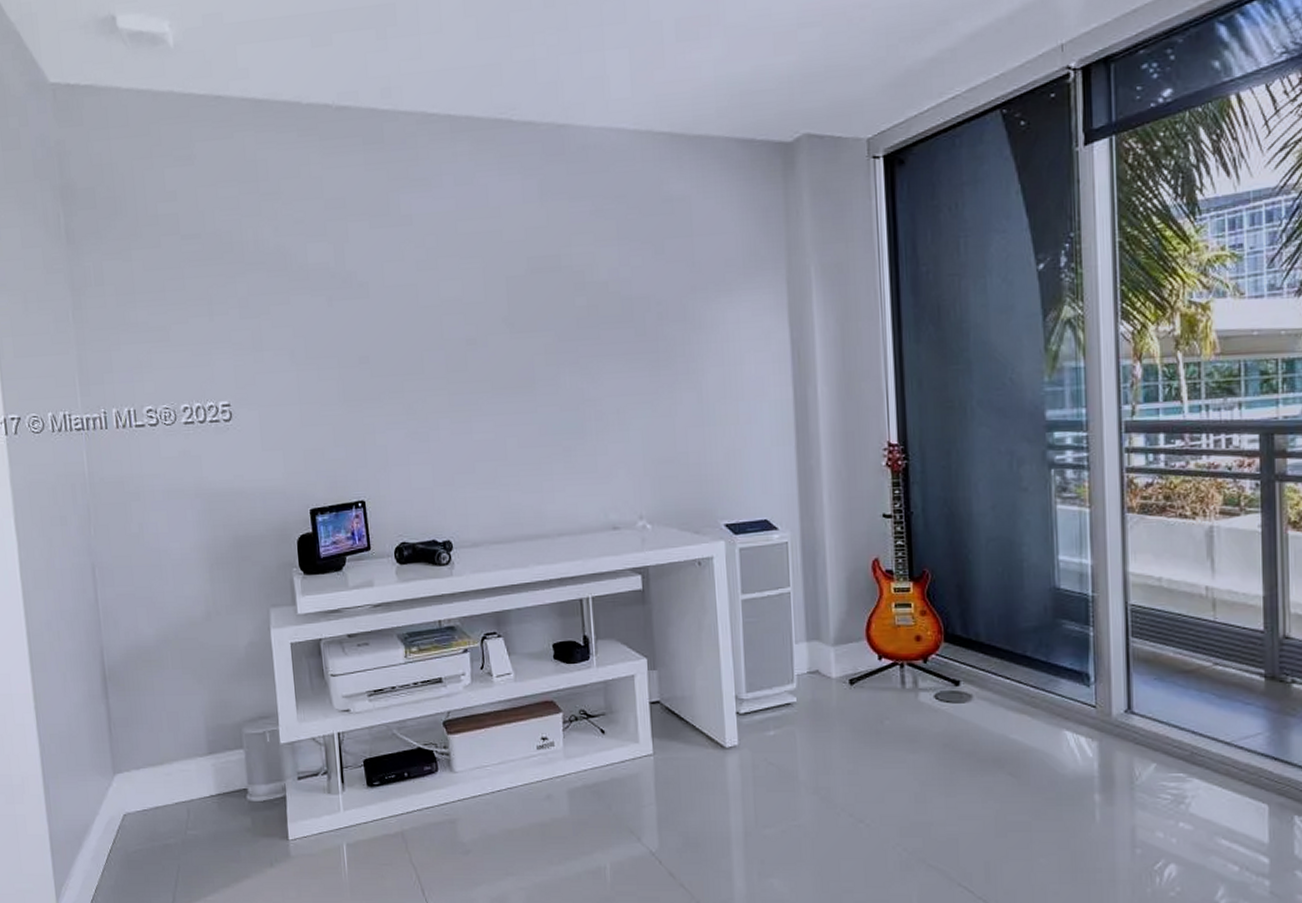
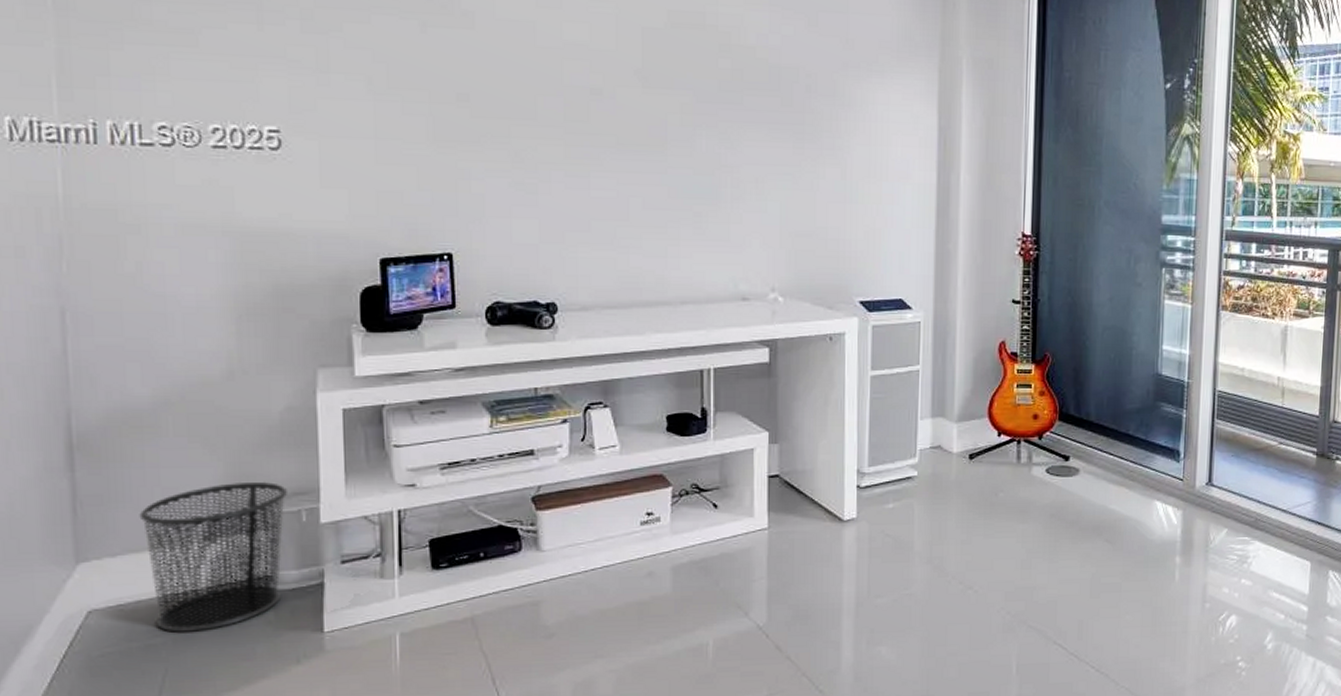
waste bin: none [153,706,256,835] -> present [139,481,289,632]

